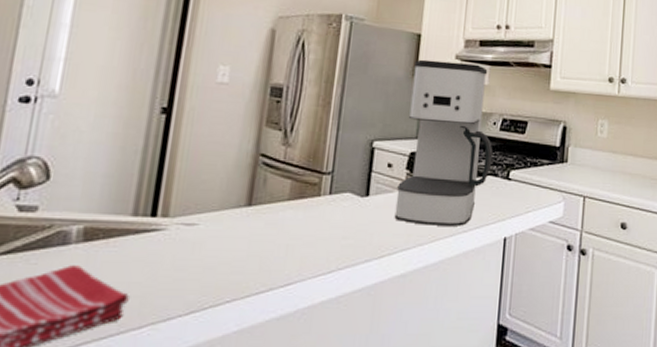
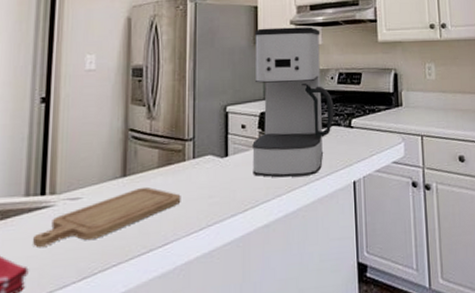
chopping board: none [135,219,312,273] -> present [32,186,181,247]

